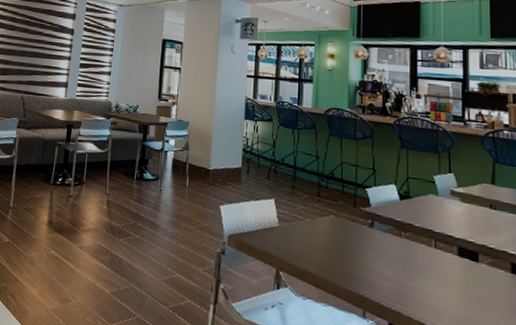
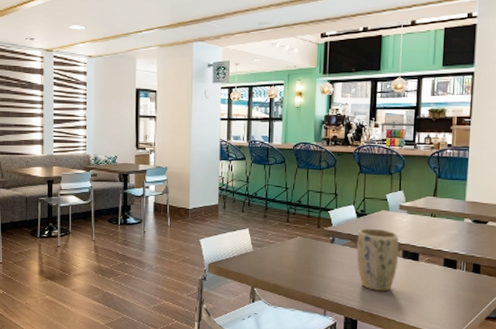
plant pot: none [401,213,453,296] -> present [356,228,399,291]

